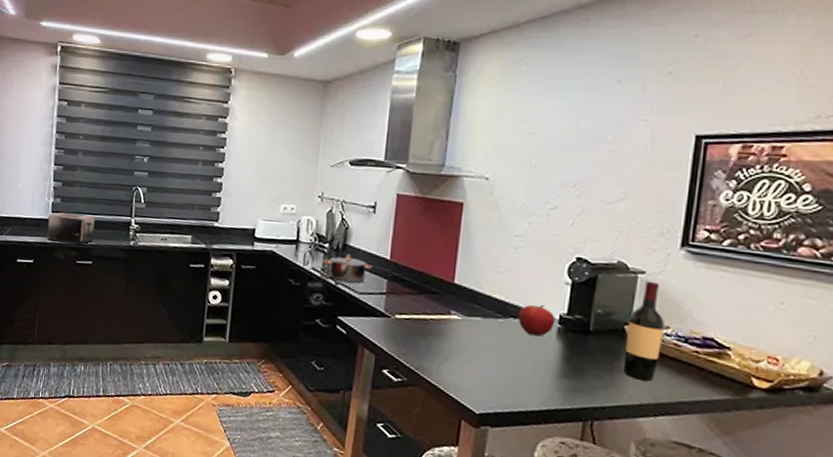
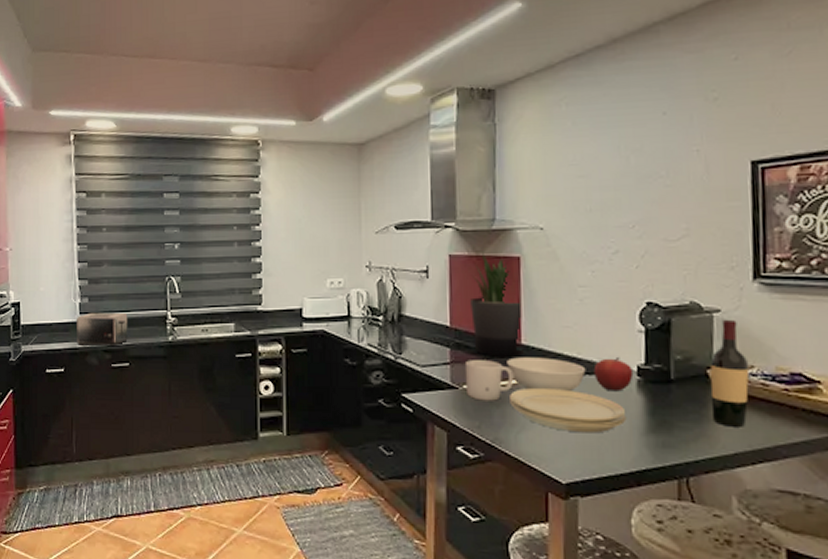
cooking pot: present [323,254,374,284] -> none [378,325,434,356]
mug: none [397,292,444,332] -> present [464,360,514,401]
planter: none [410,195,458,295] -> present [470,252,525,357]
plate: none [437,324,544,372] -> present [510,388,627,434]
bowl: none [438,294,512,331] -> present [507,357,586,391]

